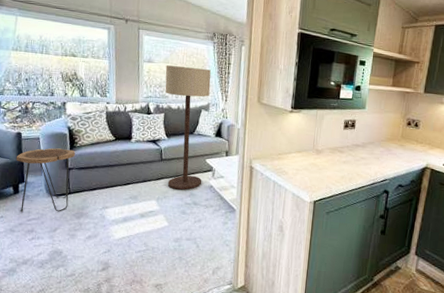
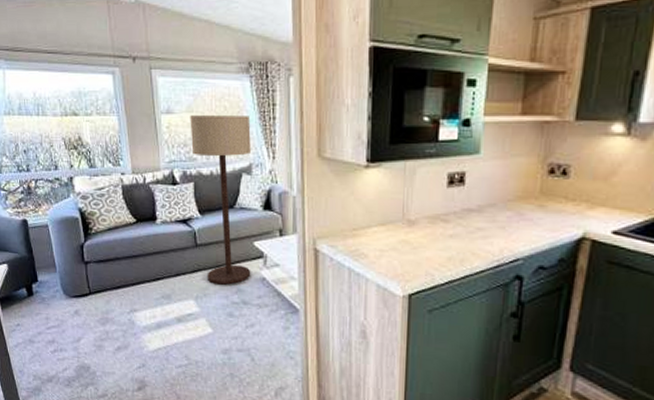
side table: present [16,148,76,213] -> none [25,236,92,319]

